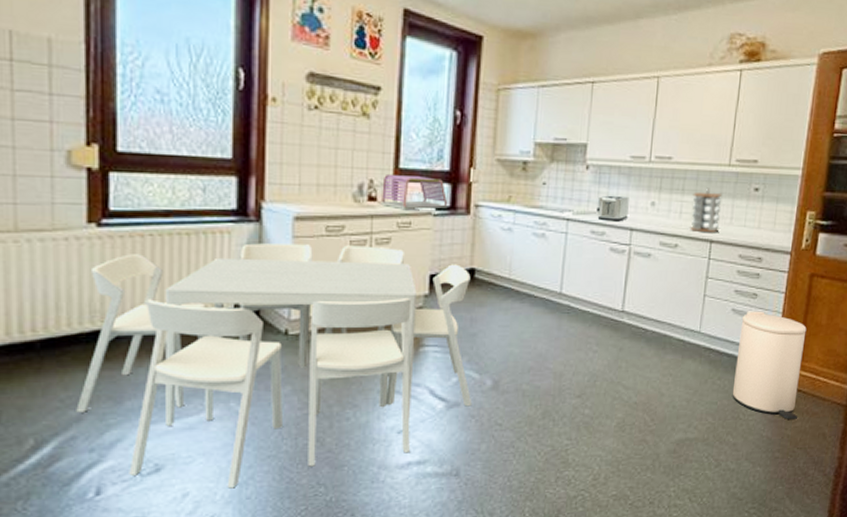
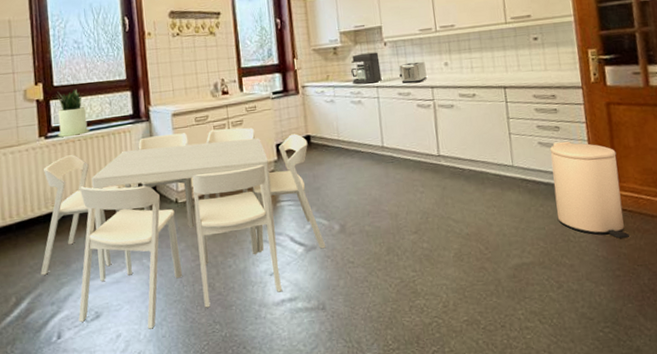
planter: none [117,160,170,229] -> present [56,89,90,138]
dish rack: present [380,173,448,211] -> none [231,70,282,98]
coffee maker: none [539,174,577,214] -> present [351,52,382,84]
spice rack: present [690,187,723,233] -> none [479,44,510,82]

